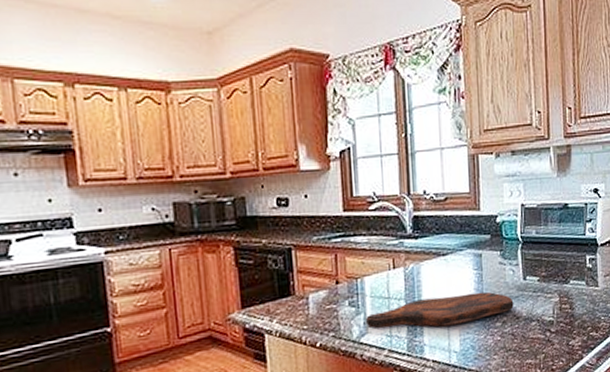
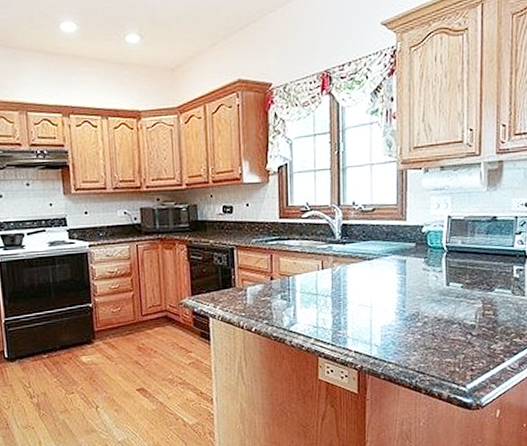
cutting board: present [366,292,514,328] -> none [296,294,436,323]

